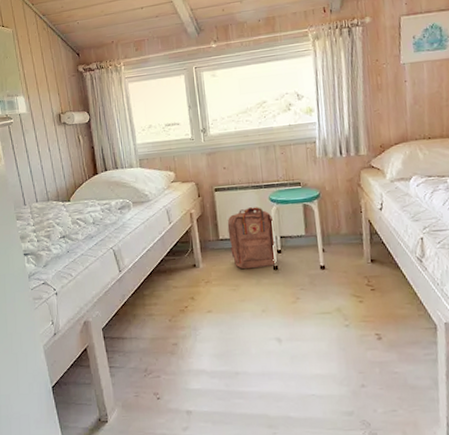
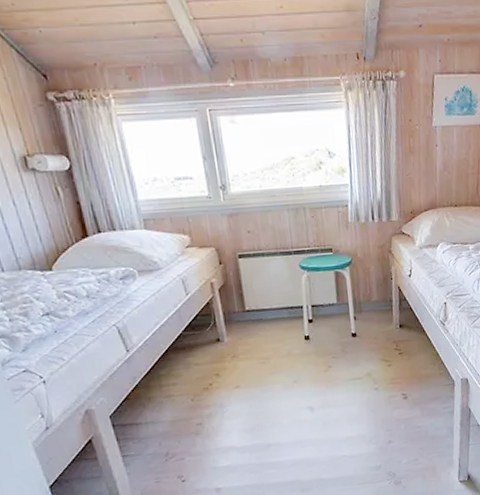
backpack: present [227,207,276,269] -> none [254,275,307,341]

